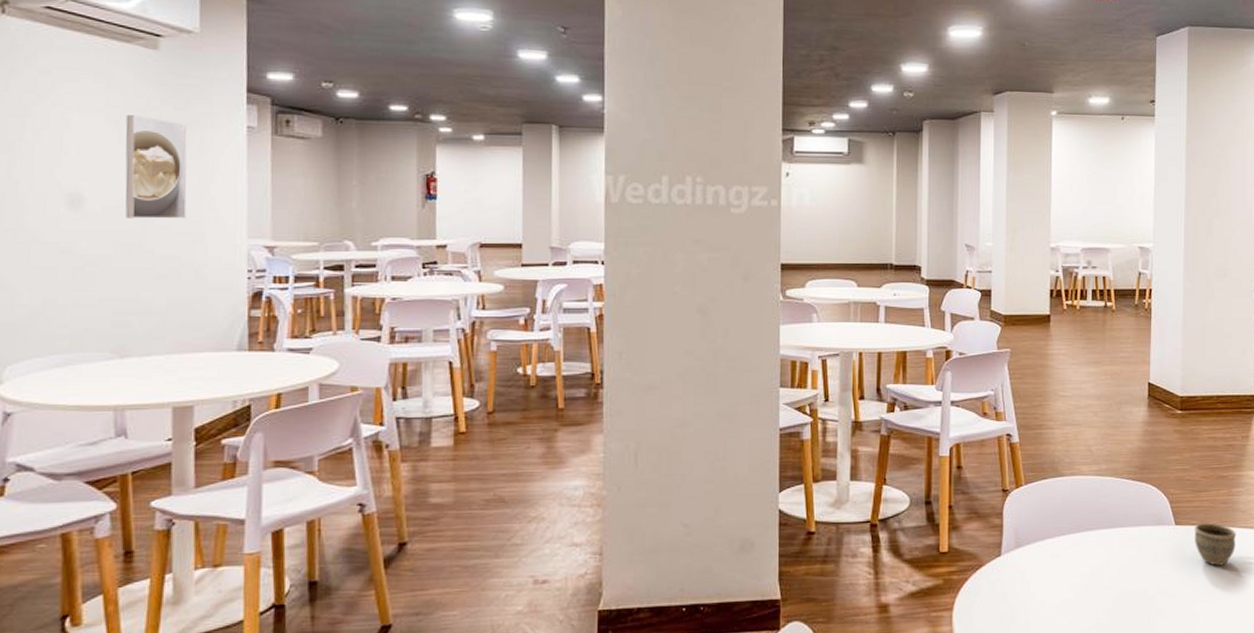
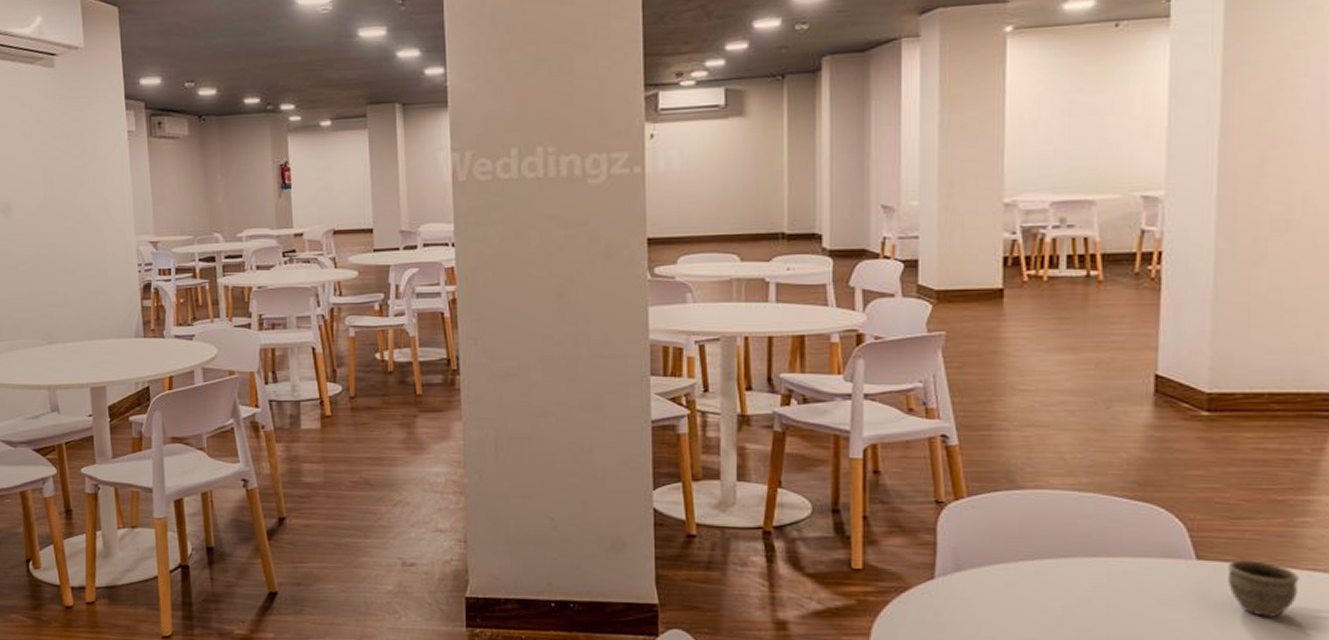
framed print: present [125,115,187,219] -> none [35,129,87,222]

